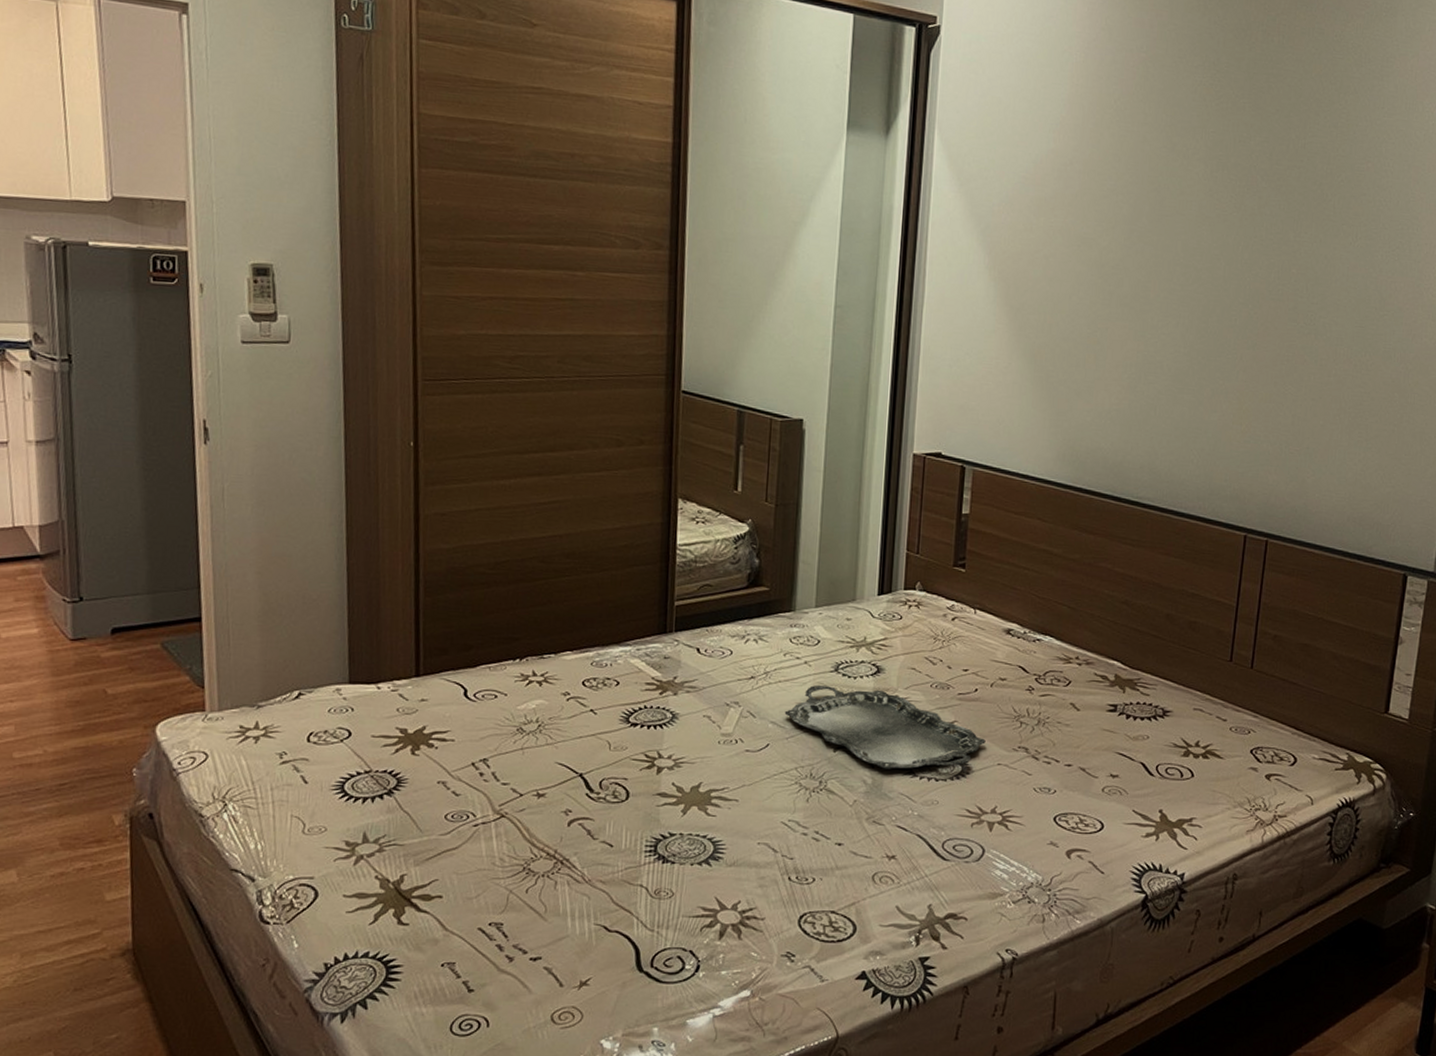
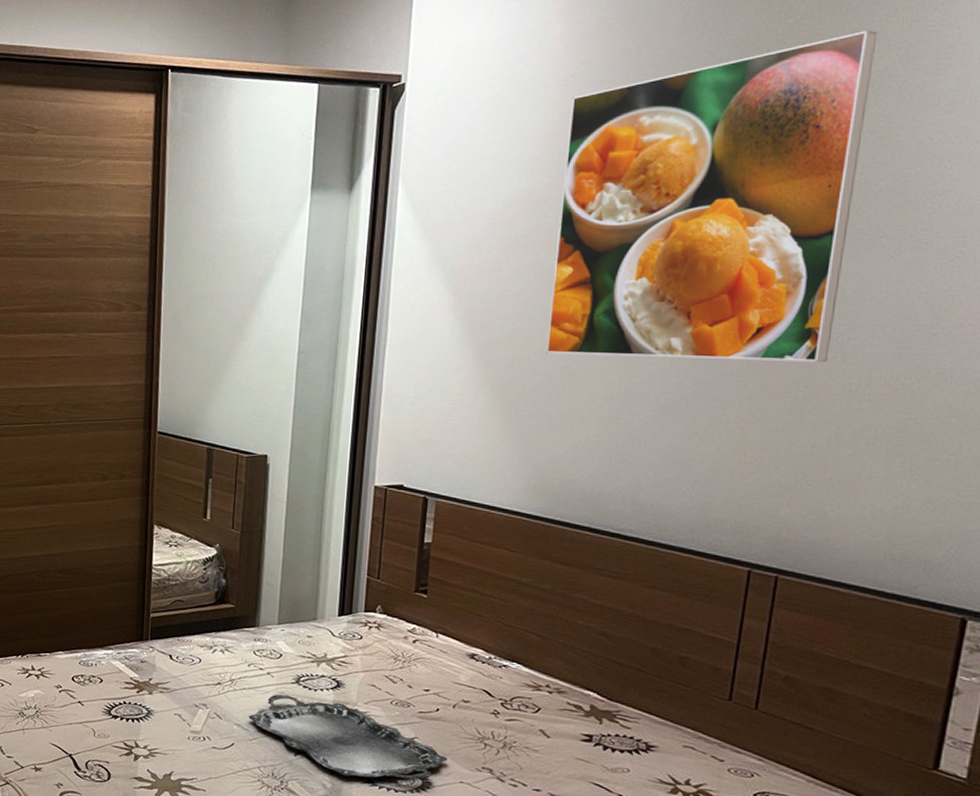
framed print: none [1073,32,1339,338] -> present [546,31,878,362]

